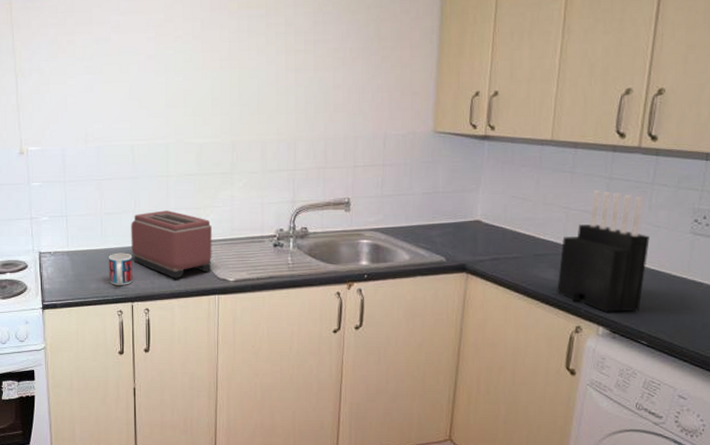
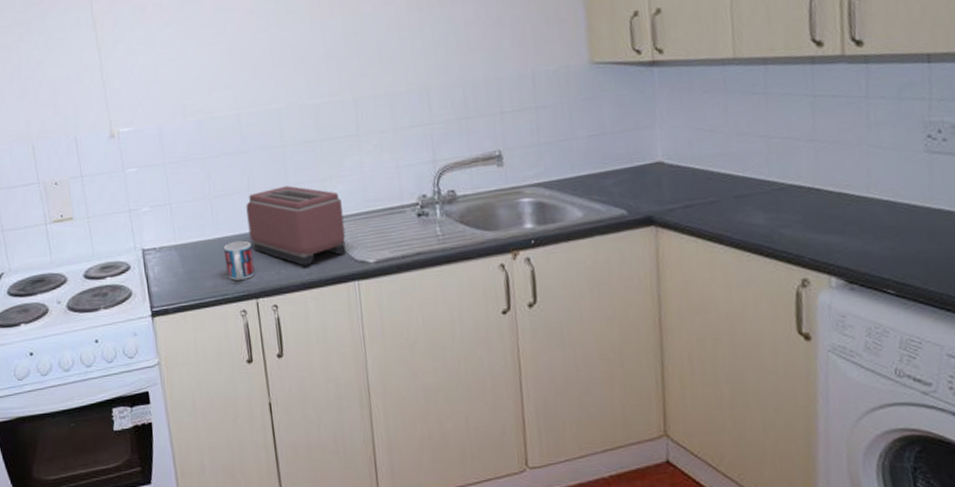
knife block: present [557,190,650,312] -> none [767,111,879,258]

